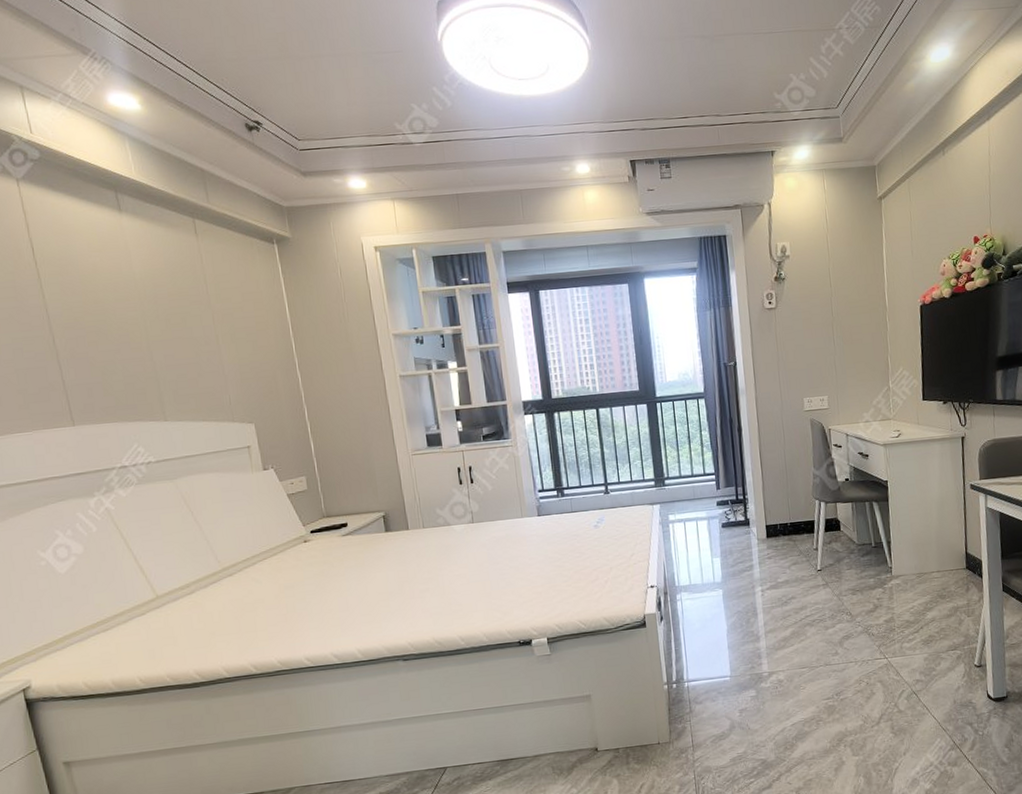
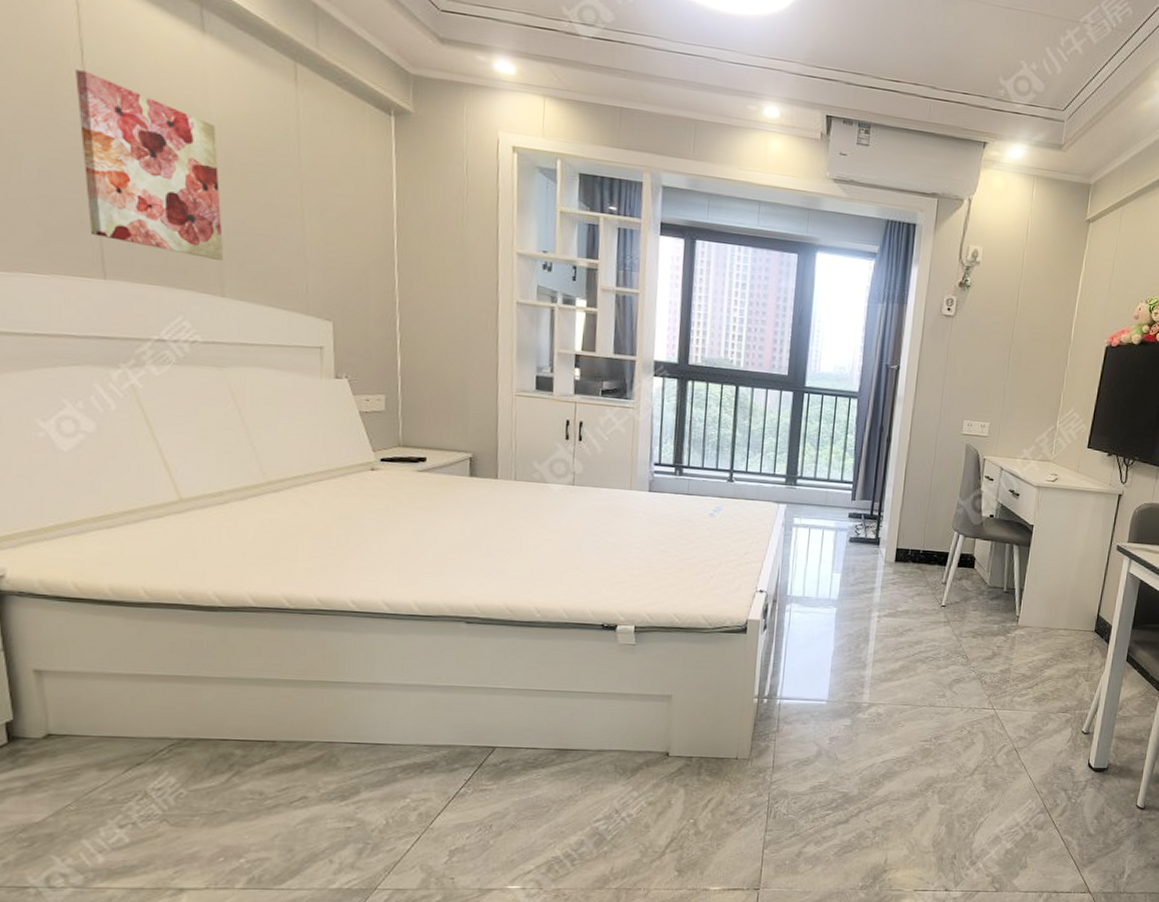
wall art: none [30,263,162,393] -> present [75,69,224,260]

